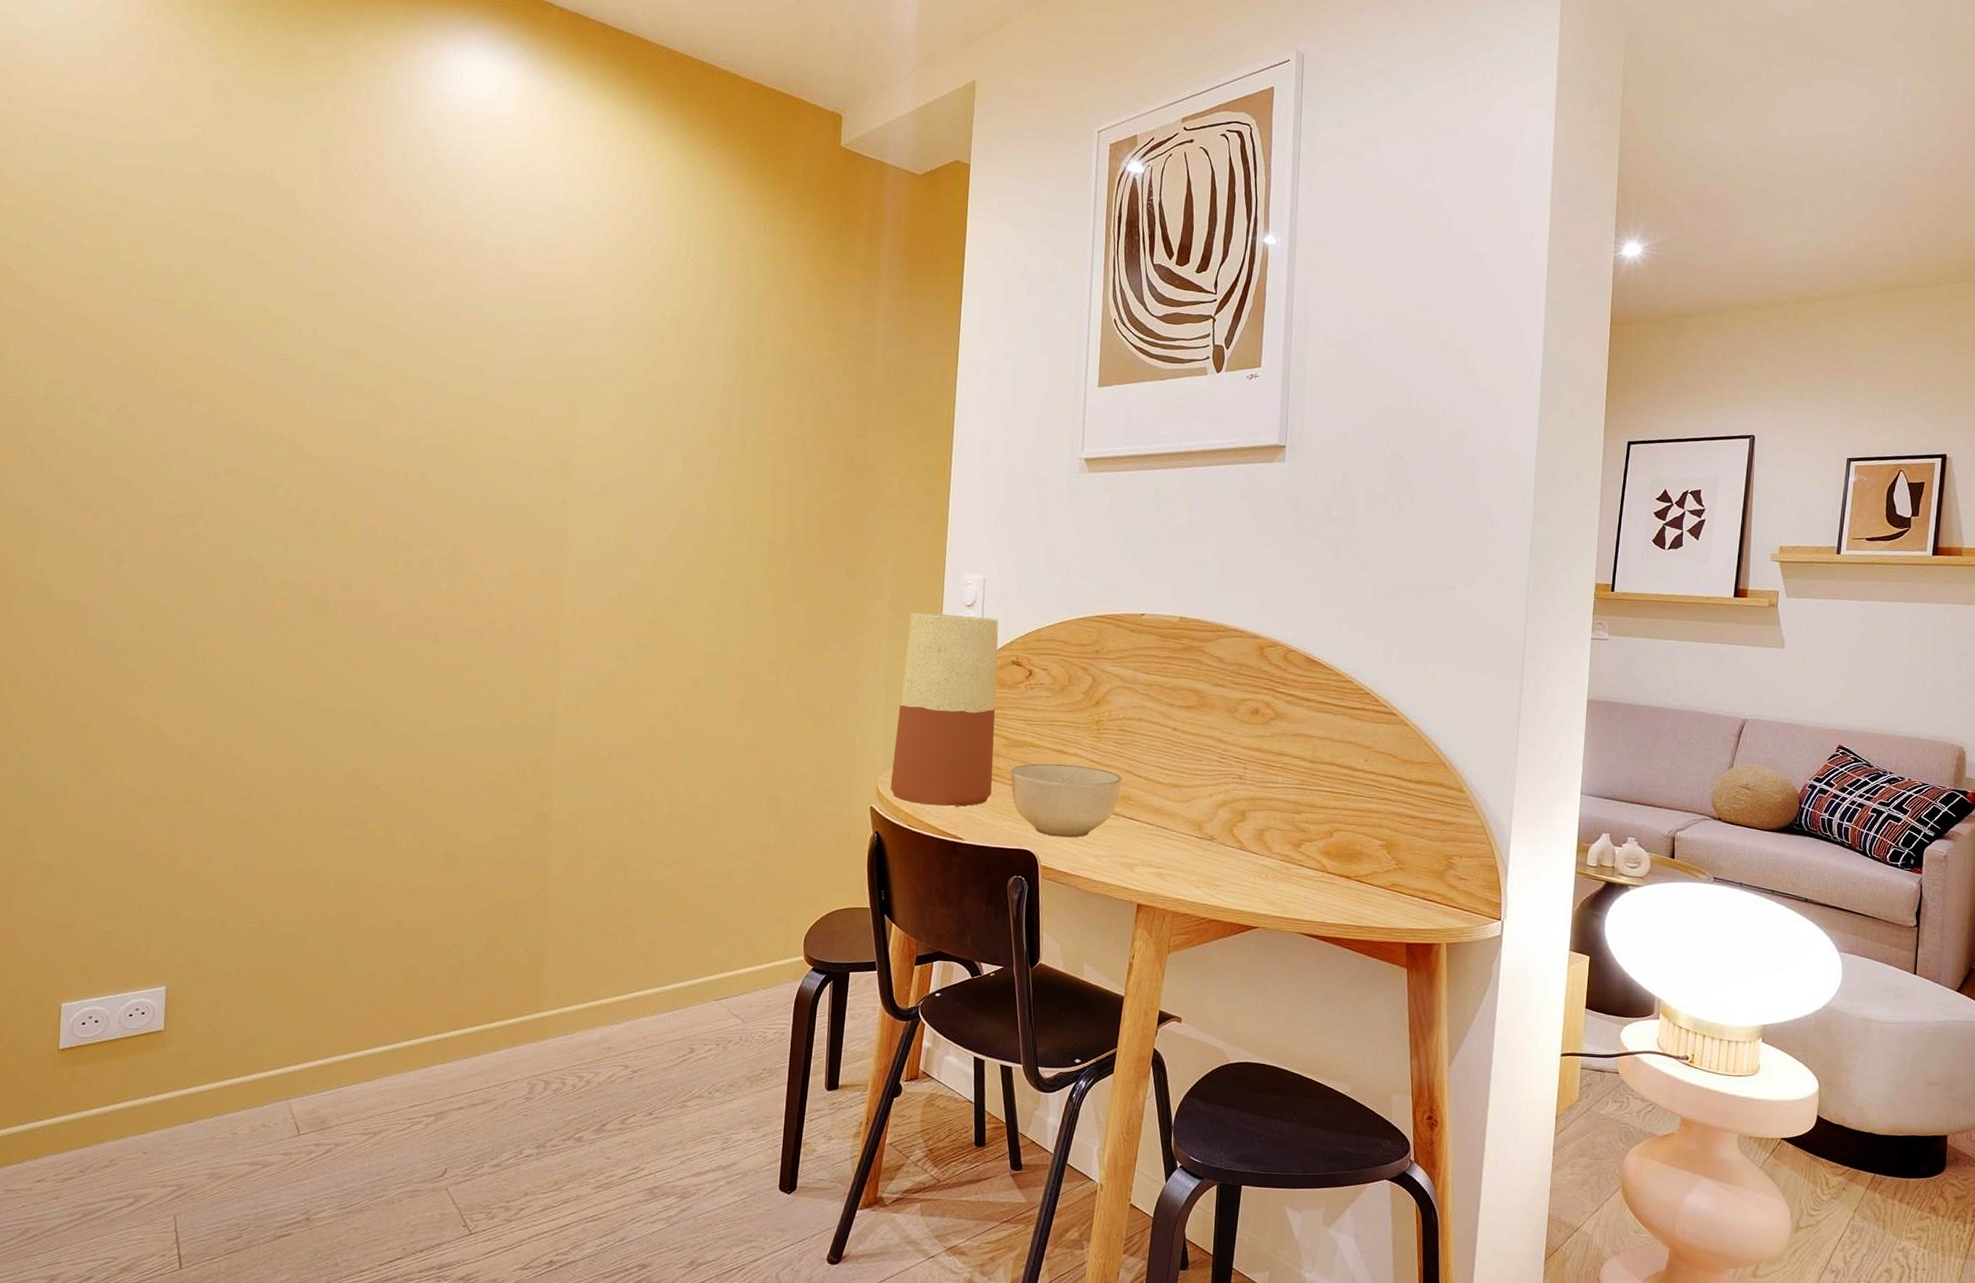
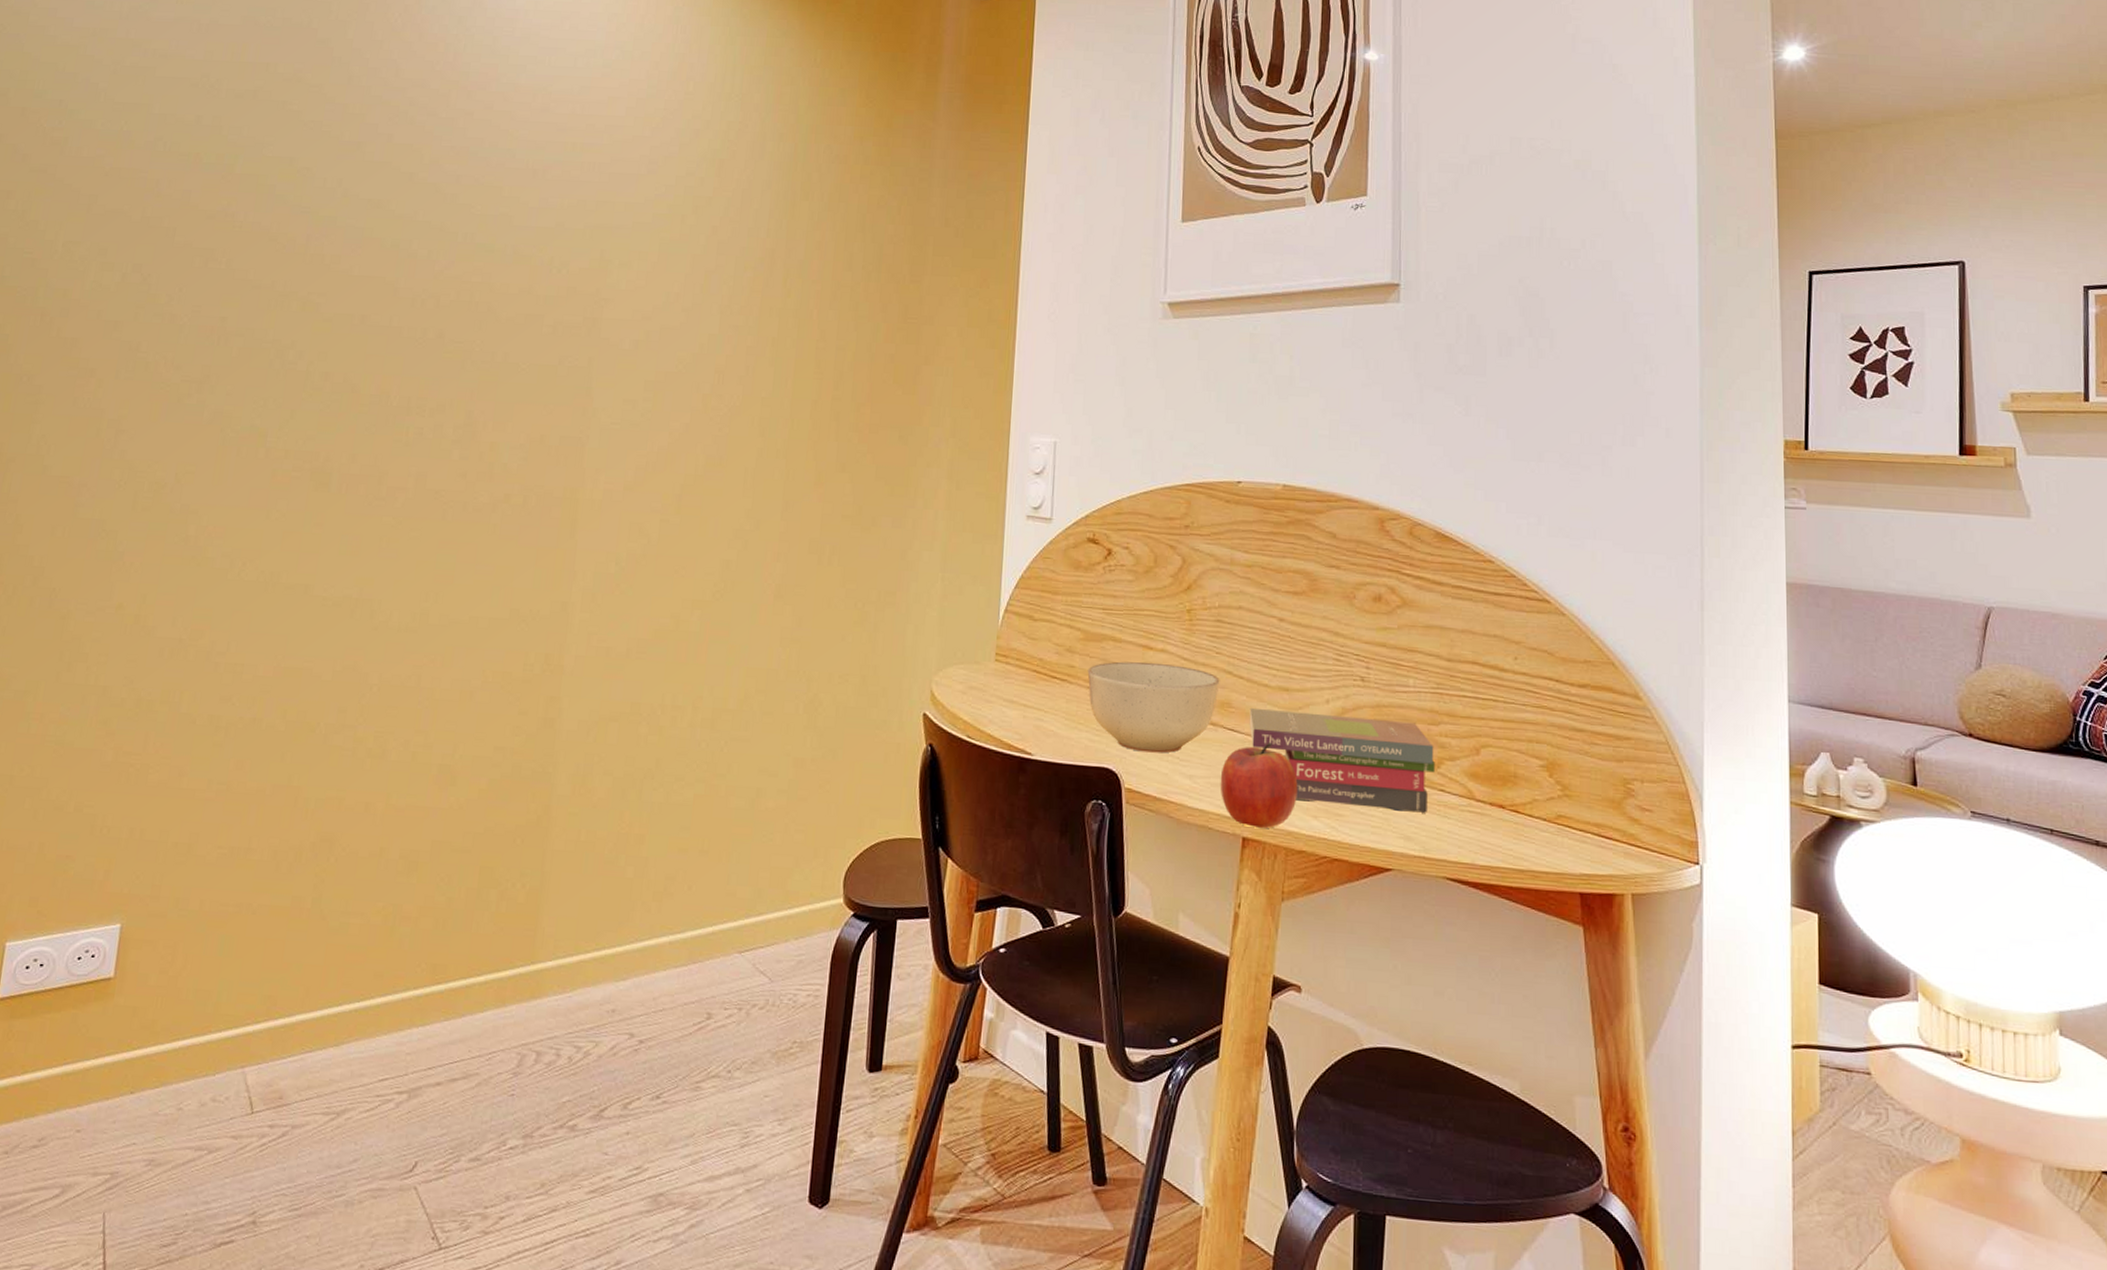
vase: present [890,612,999,807] -> none [946,481,1072,714]
fruit: none [1120,828,1184,897] -> present [1220,741,1298,829]
books: none [1145,800,1296,883] -> present [1249,707,1435,813]

